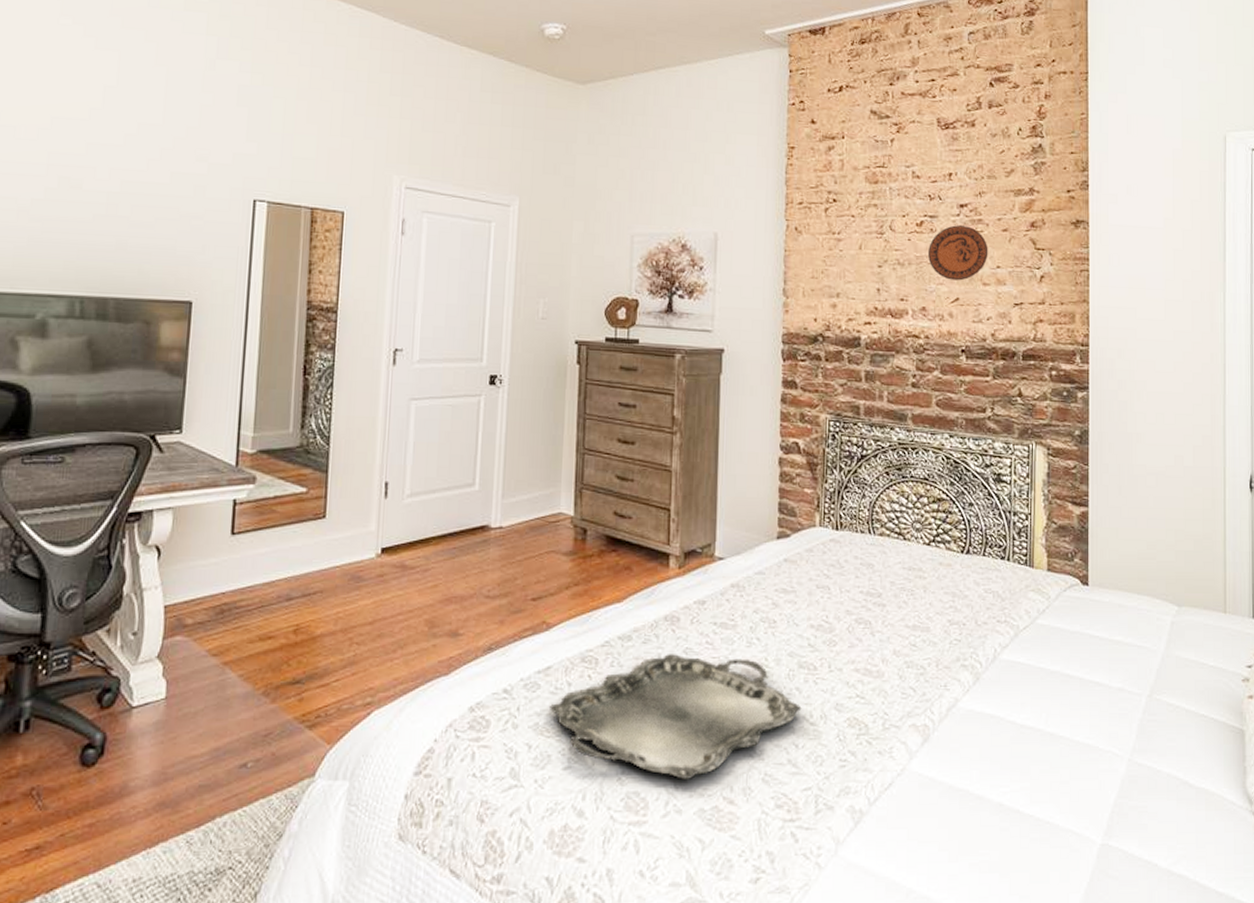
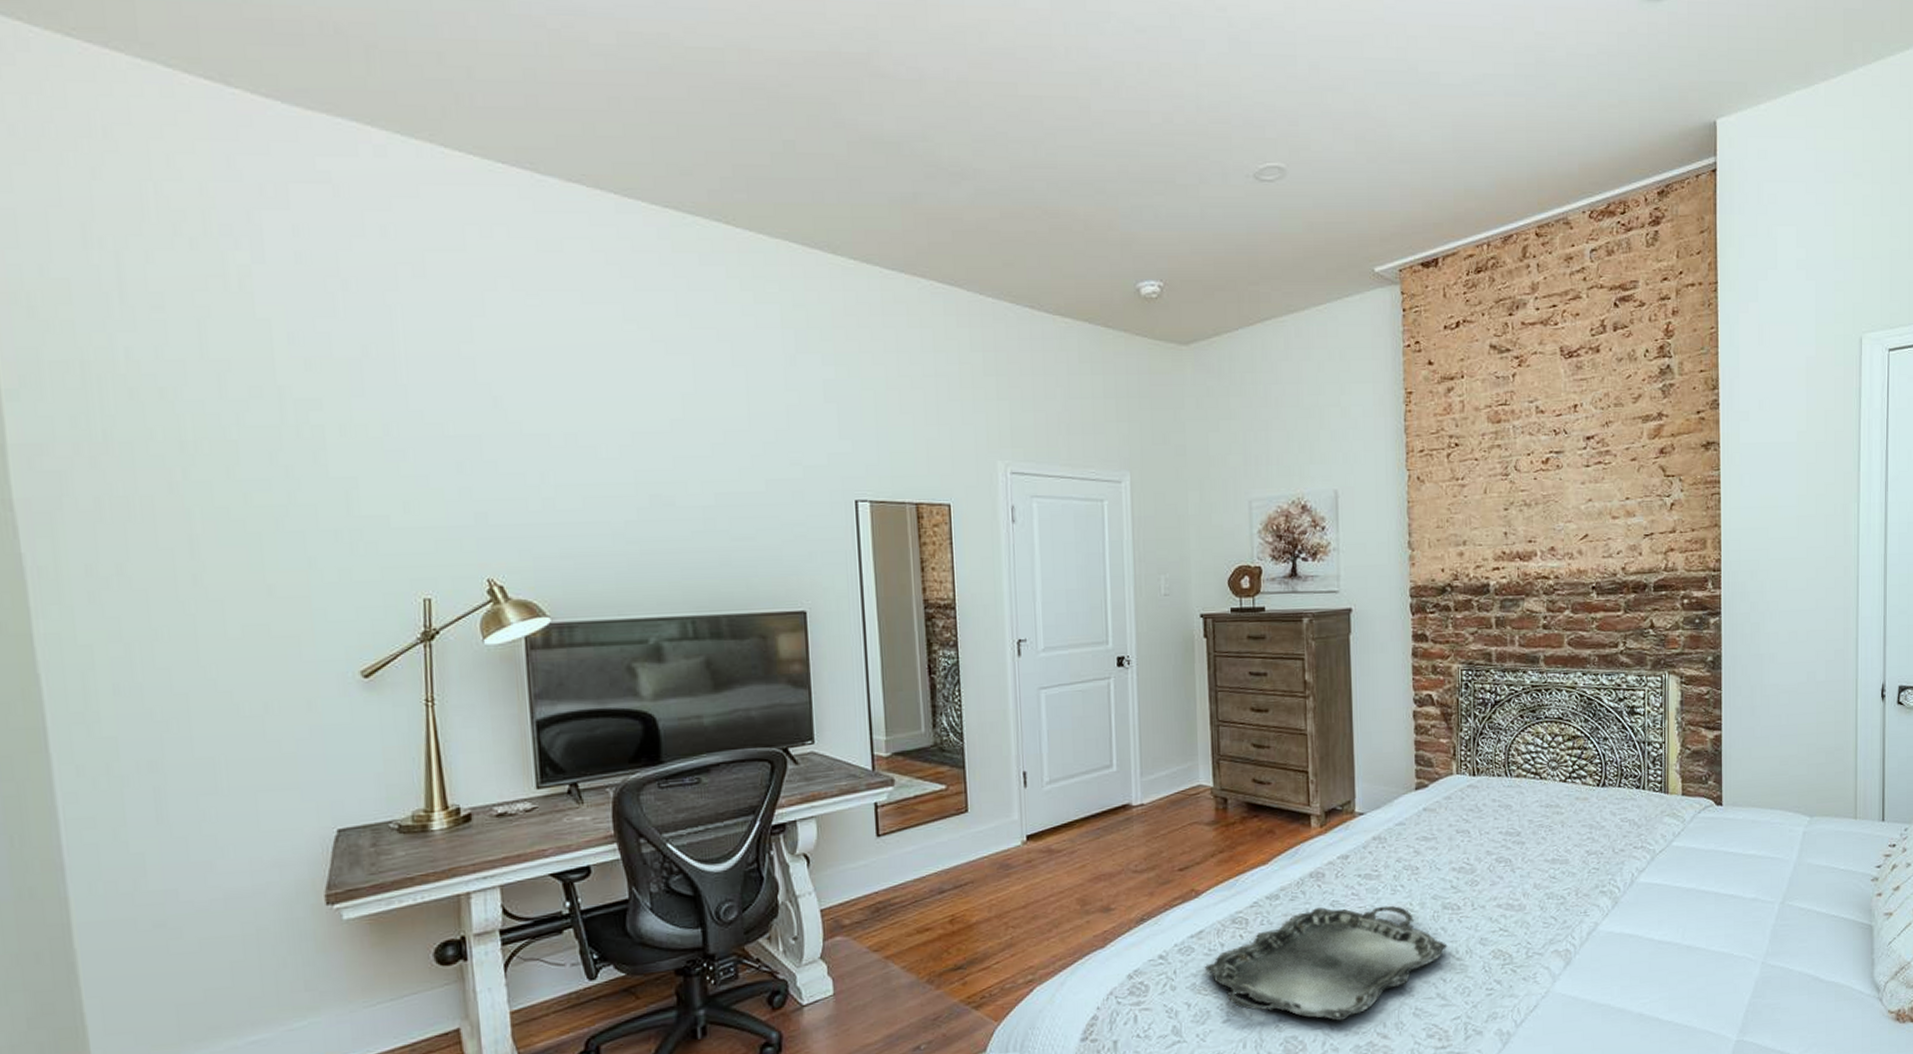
decorative plate: present [928,225,988,281] -> none [1555,459,1617,517]

